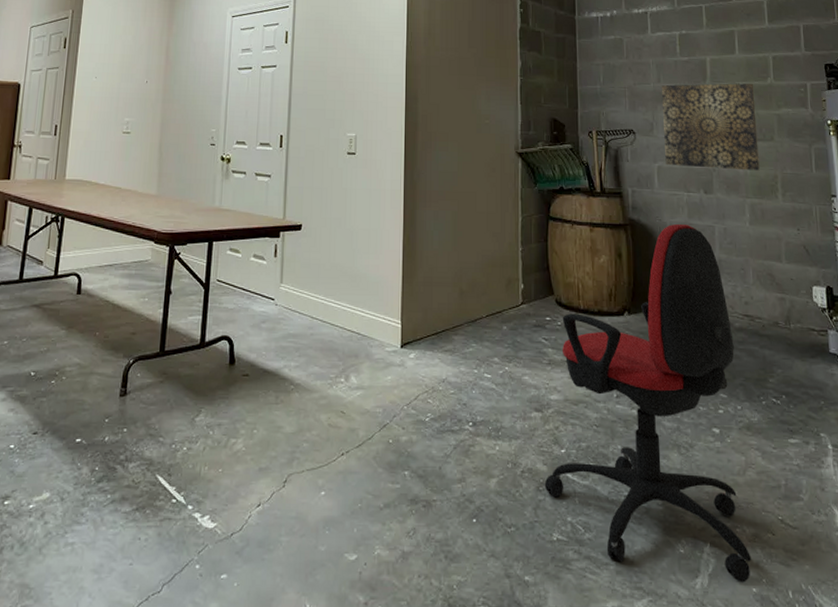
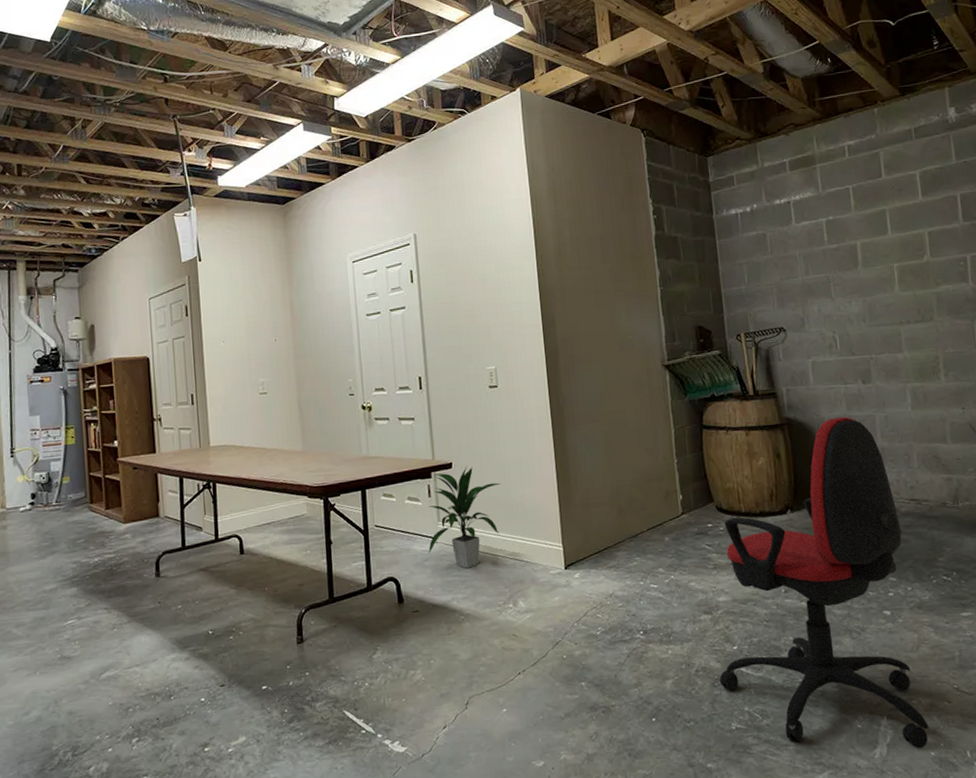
indoor plant: none [267,229,348,336] -> present [428,465,501,569]
wall art: present [661,83,760,171] -> none [810,264,920,360]

